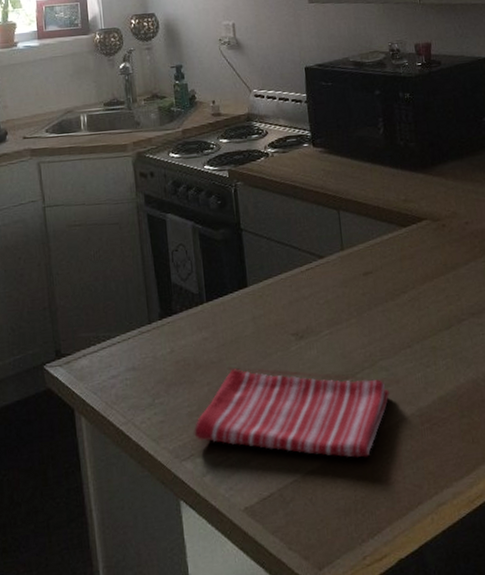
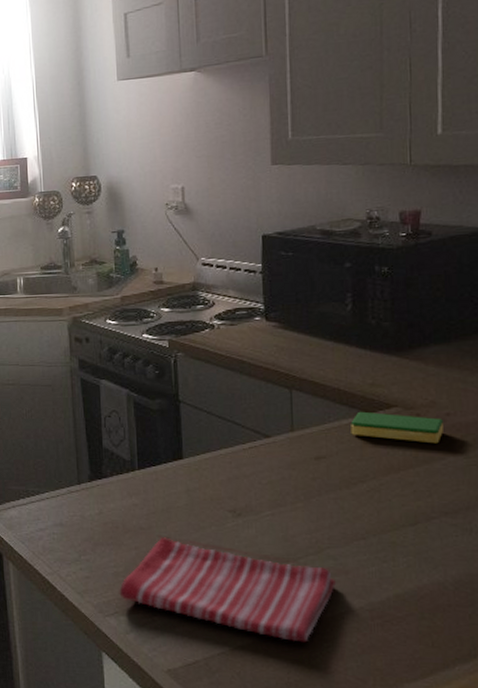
dish sponge: none [390,226,465,251] -> present [351,411,443,444]

